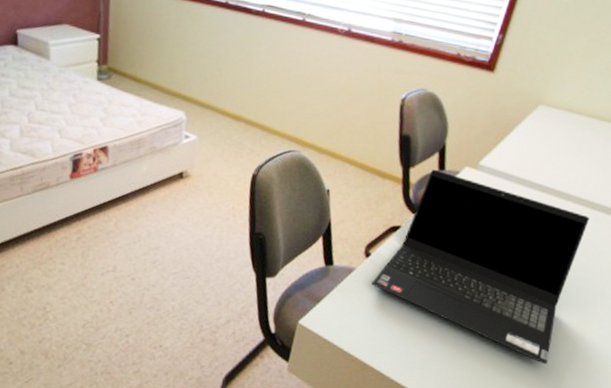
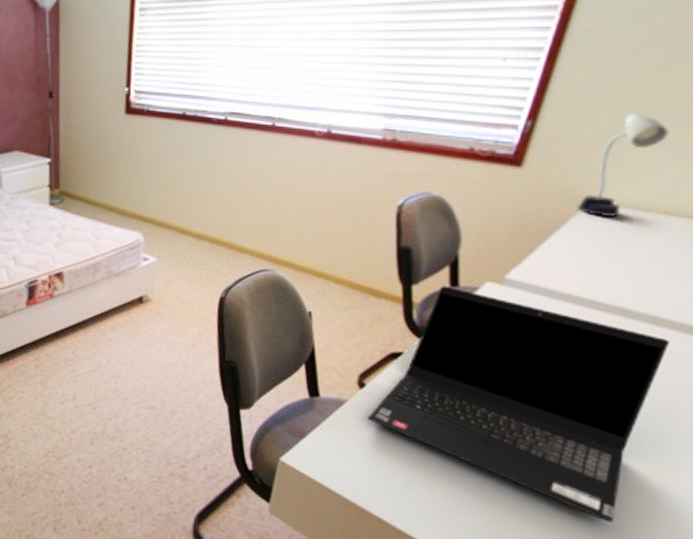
desk lamp: none [532,34,595,118] -> present [577,112,669,218]

